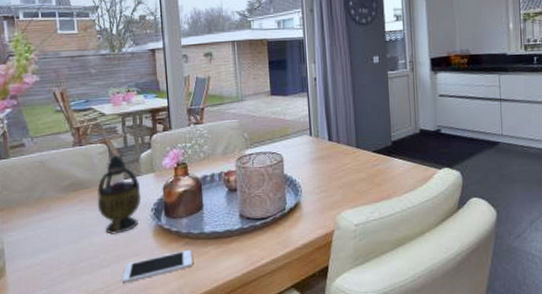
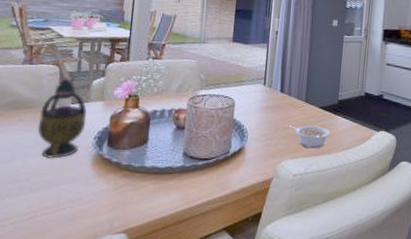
cell phone: present [122,249,193,284] -> none [50,182,129,210]
legume: none [343,171,388,195] -> present [289,125,331,148]

